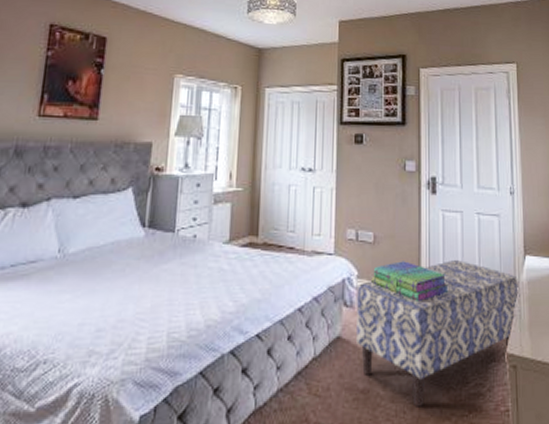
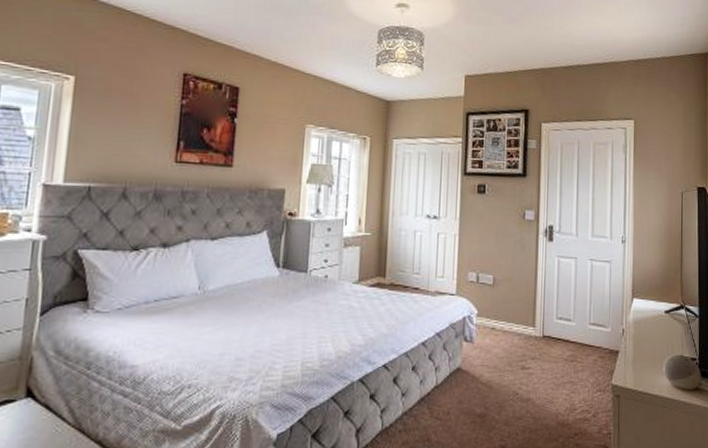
bench: present [356,260,520,407] -> none [475,302,626,430]
stack of books: present [371,261,449,303] -> none [490,302,561,339]

